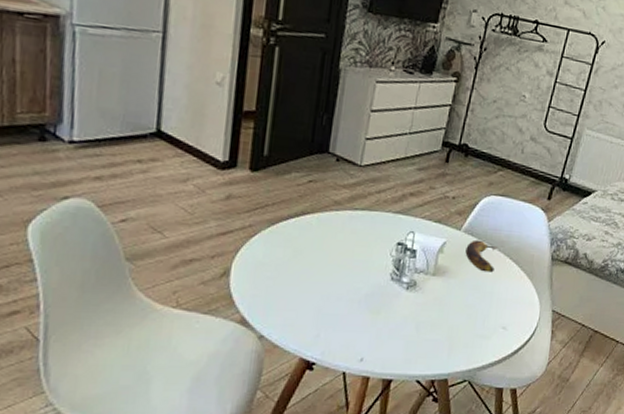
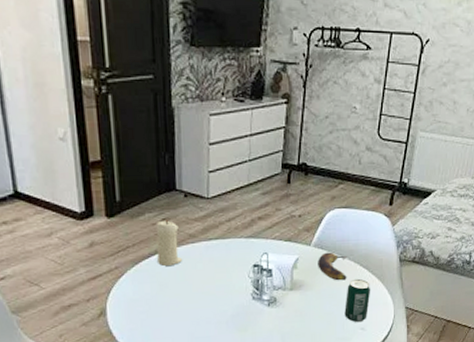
candle: none [296,182,325,232] -> present [155,220,182,267]
beverage can: none [487,272,518,320] -> present [344,278,371,322]

